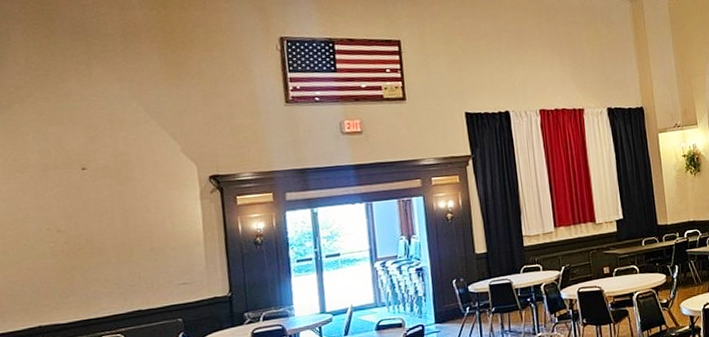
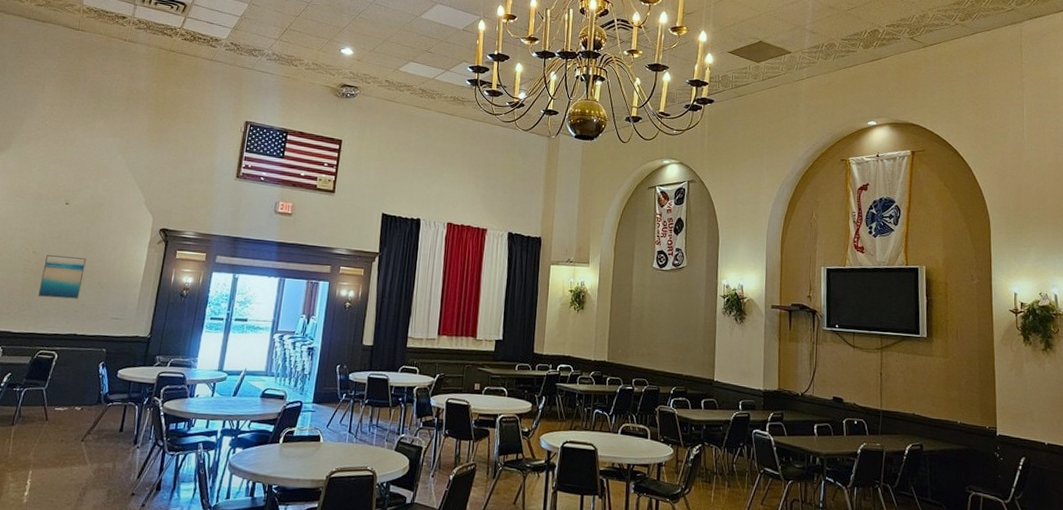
wall art: none [75,226,132,279] -> present [38,254,86,299]

